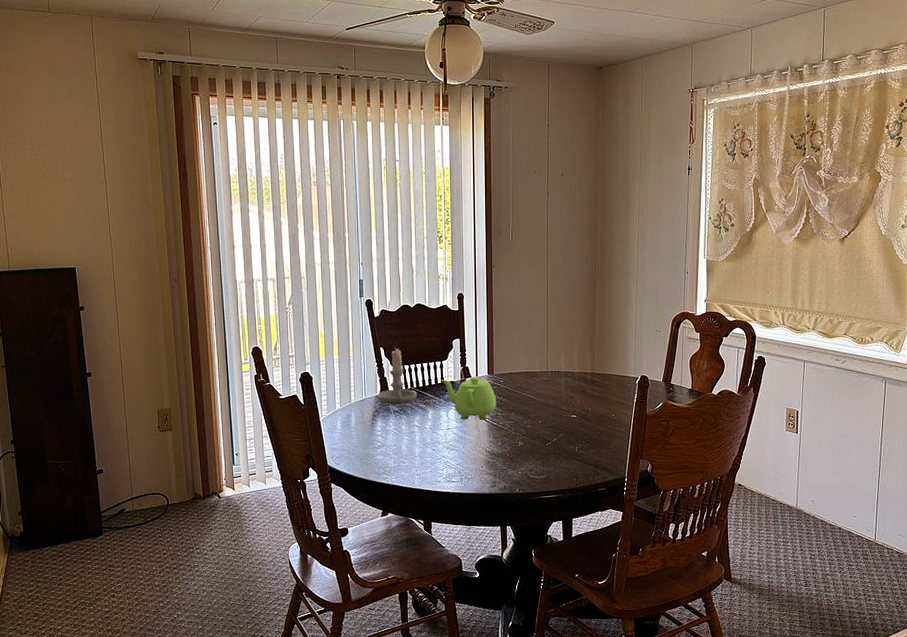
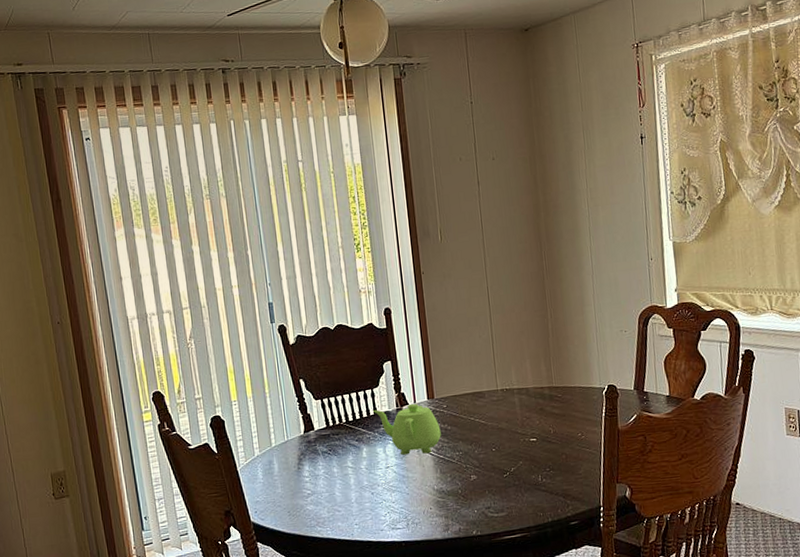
candle: present [378,347,418,405] -> none [301,377,348,445]

